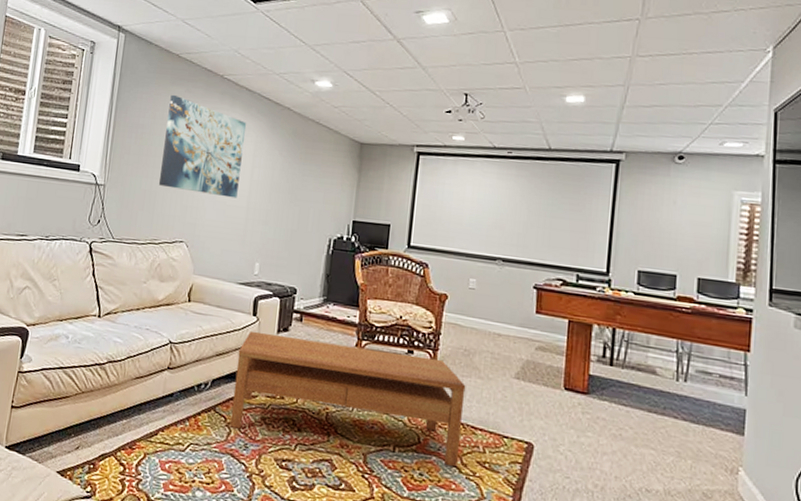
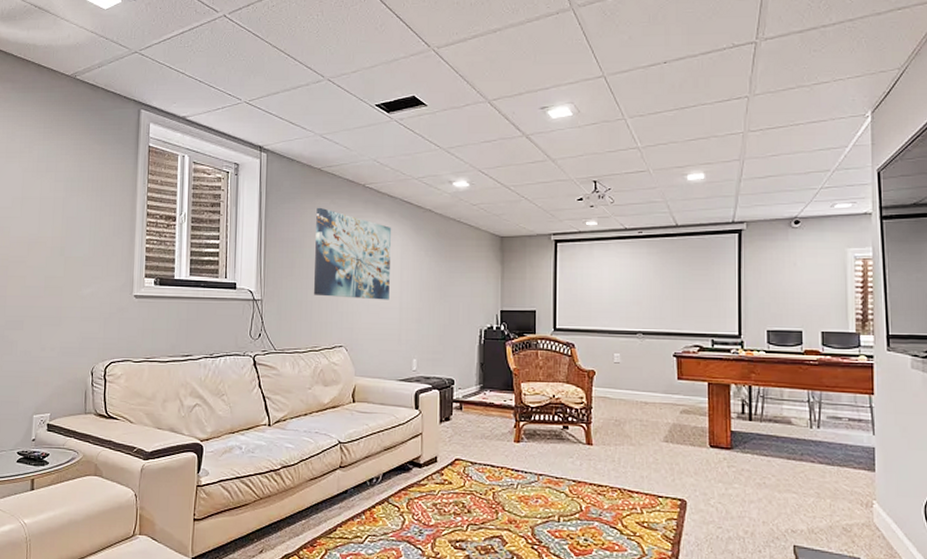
coffee table: present [229,332,466,466] -> none [403,425,620,529]

